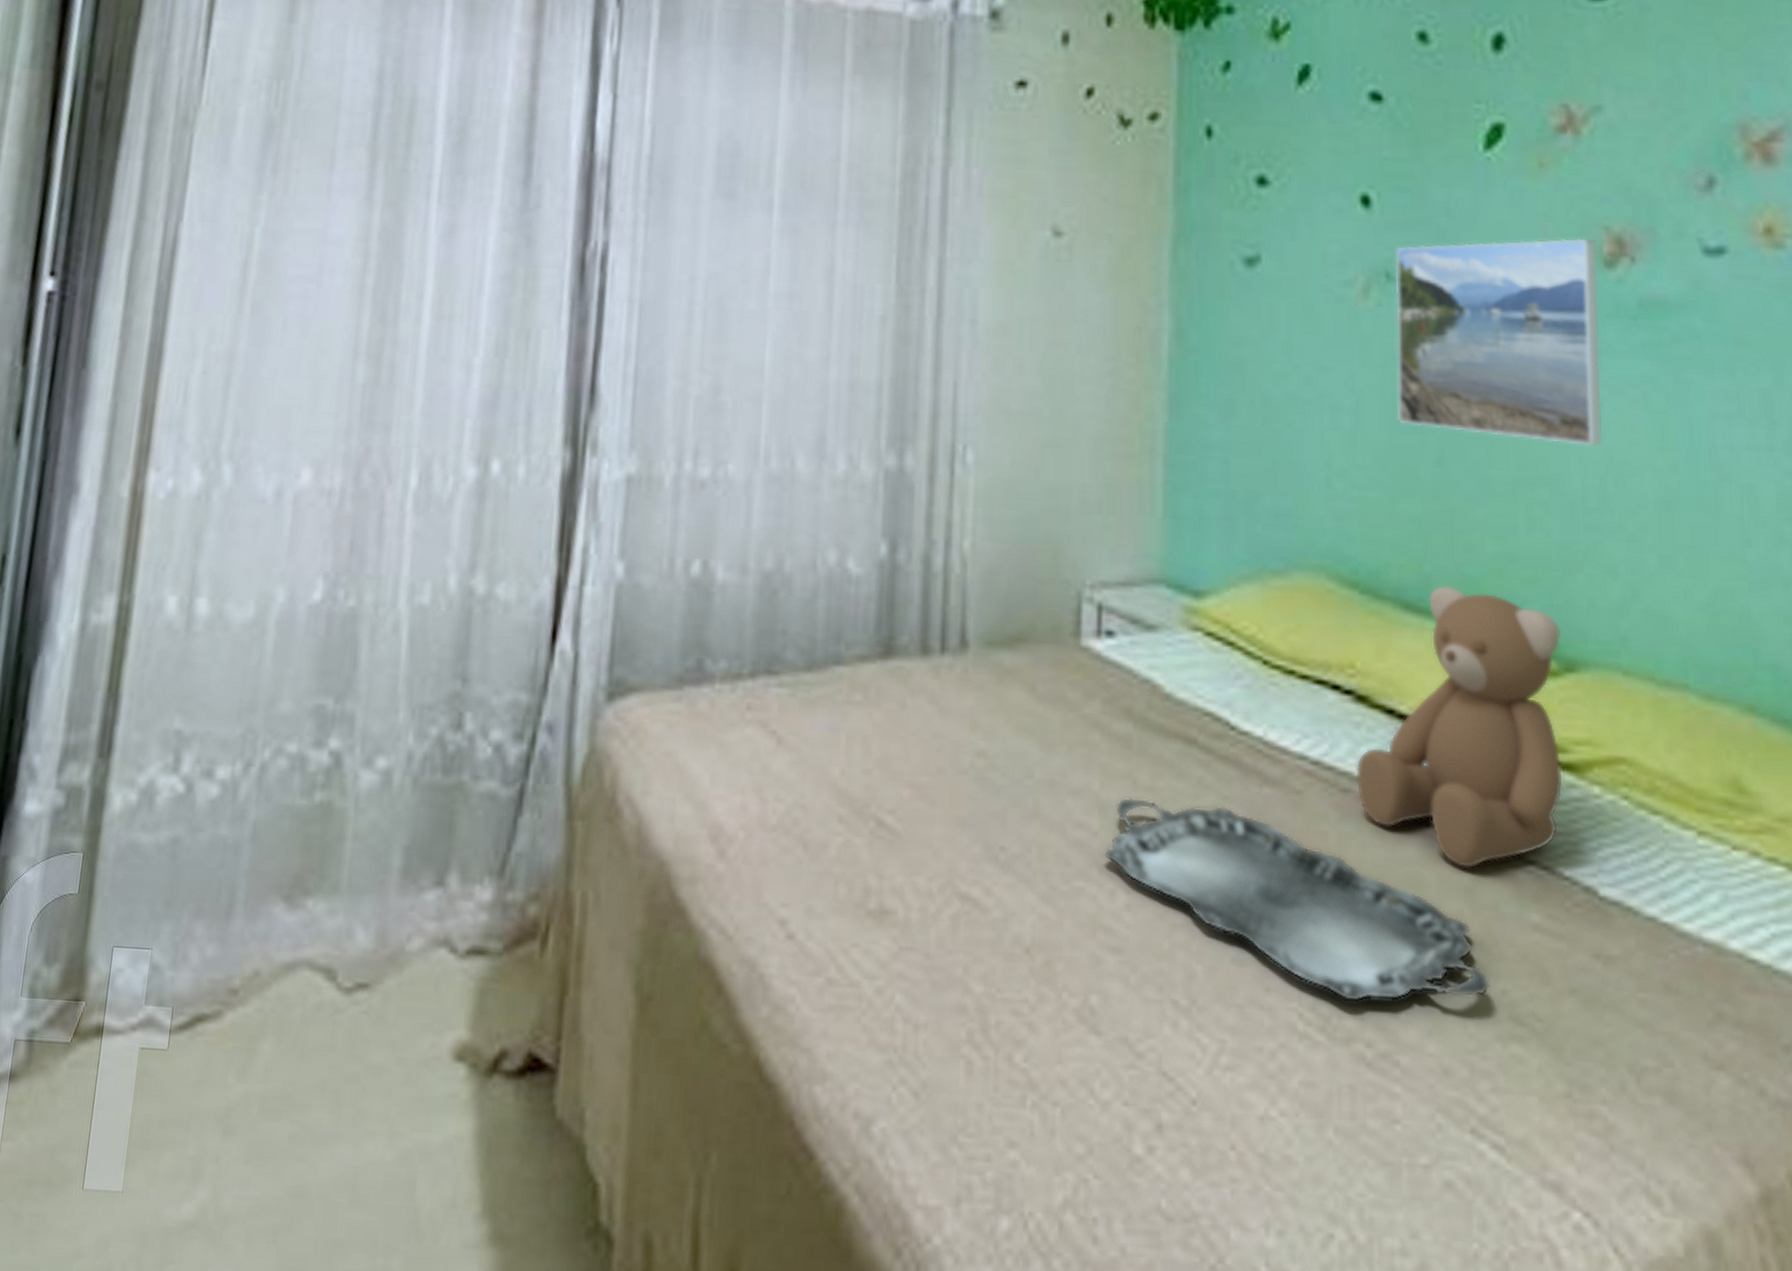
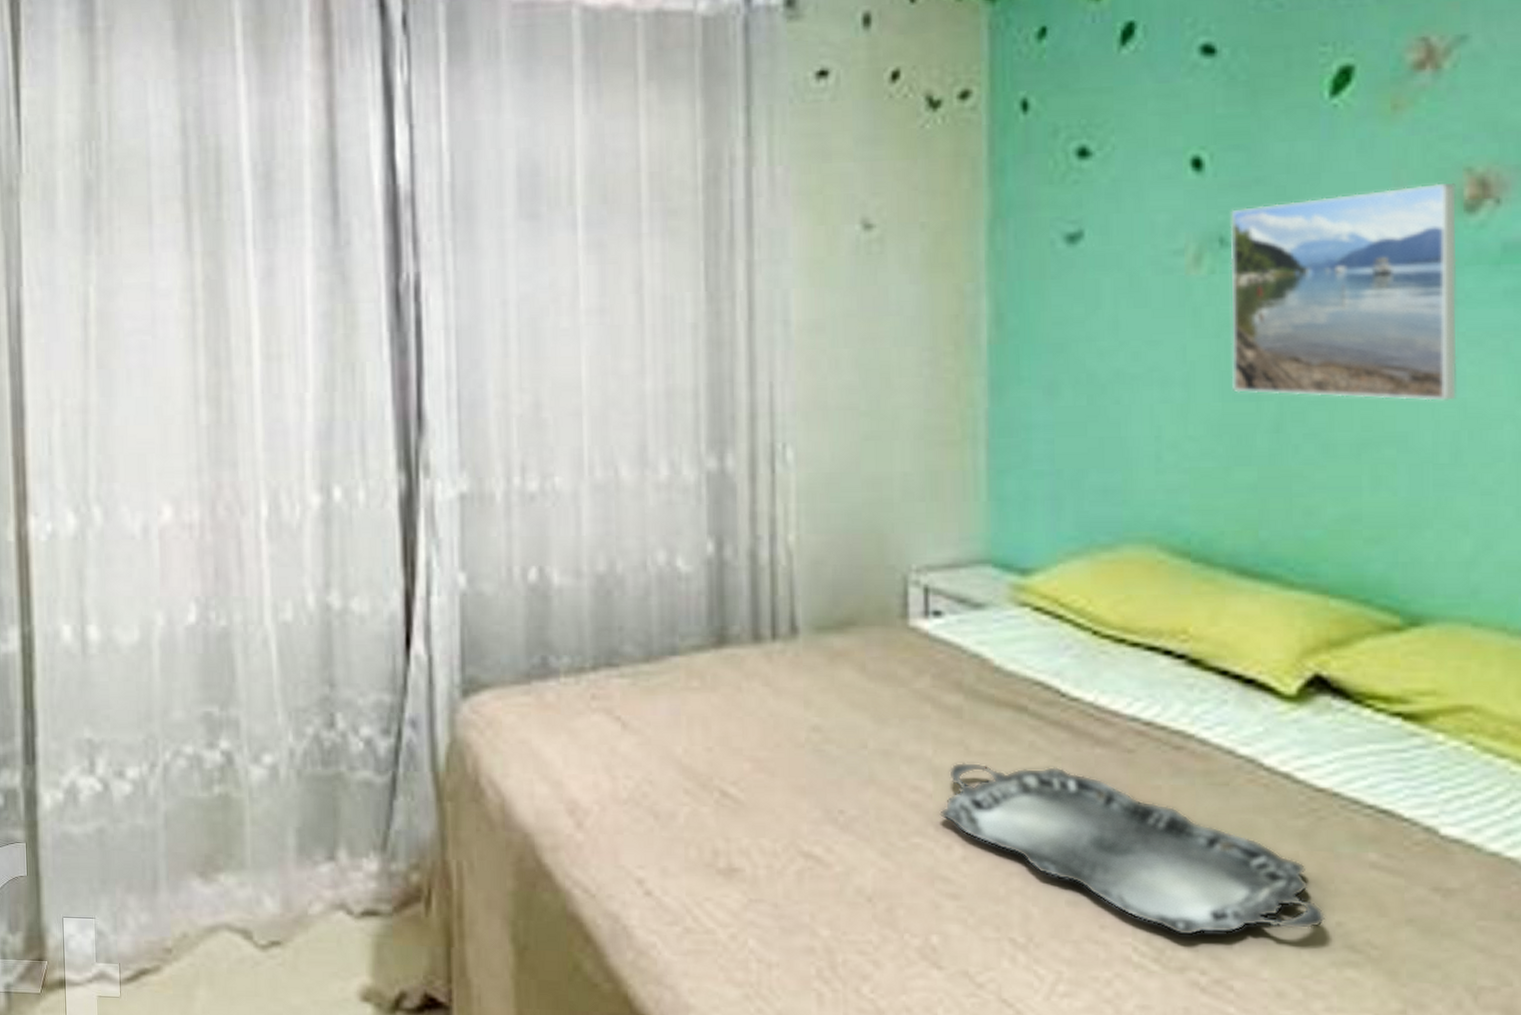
teddy bear: present [1356,585,1563,869] -> none [1189,549,1406,815]

